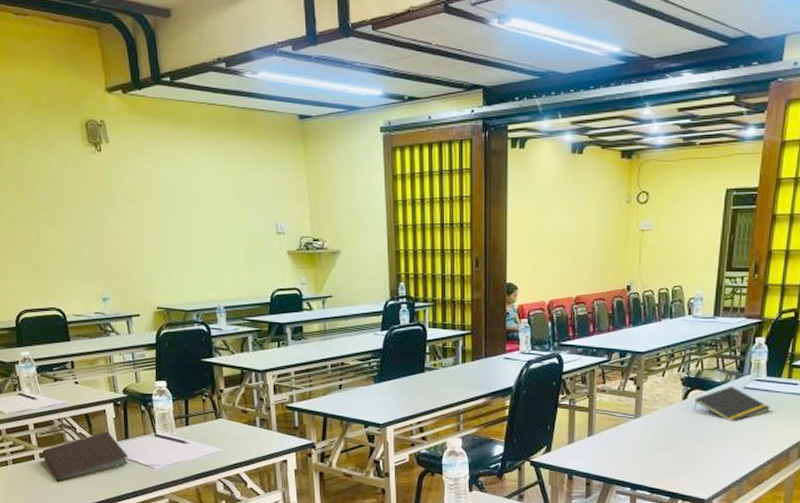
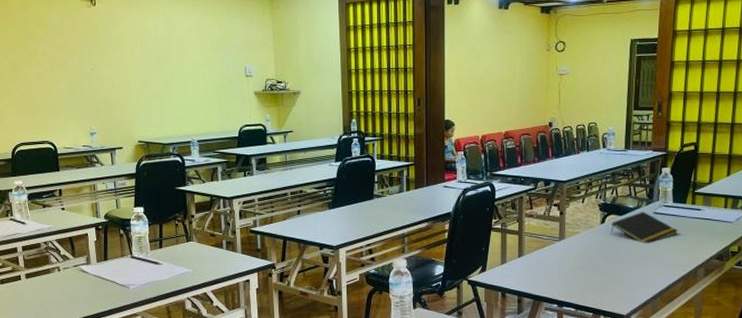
notebook: present [42,431,129,482] -> none [28,254,107,301]

